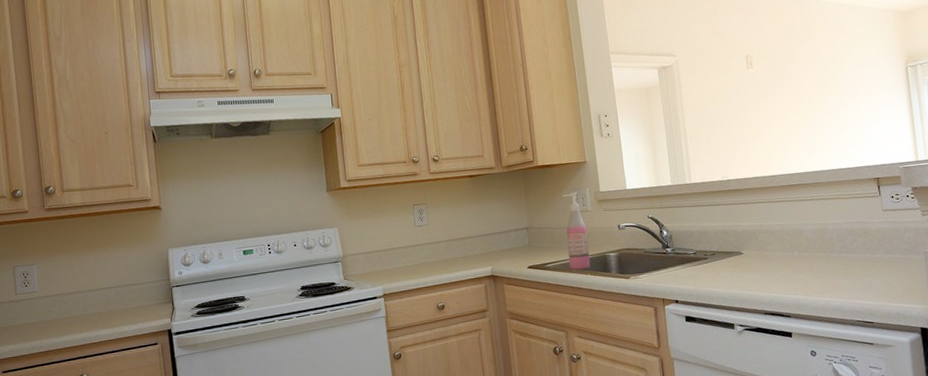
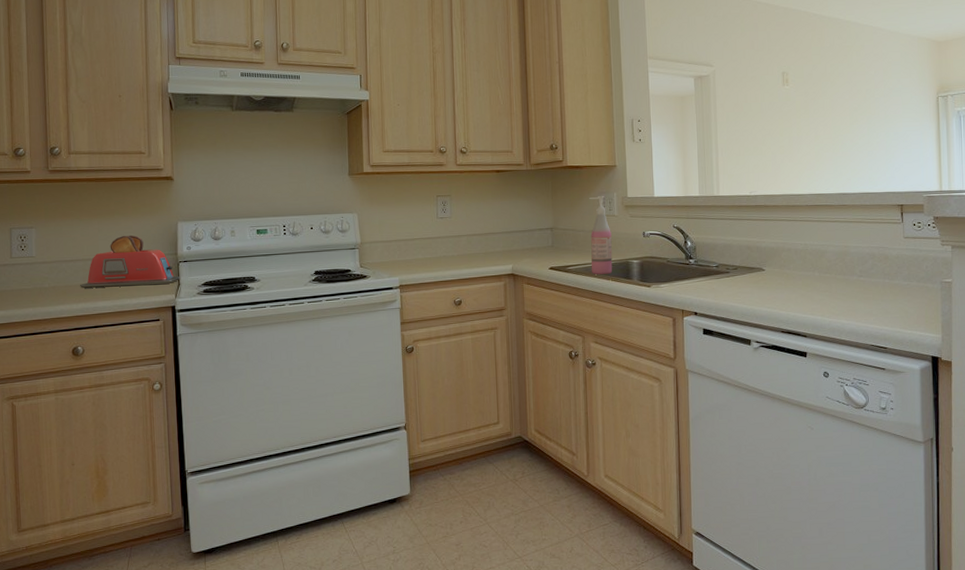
toaster: none [81,264,175,319] -> present [80,235,181,288]

